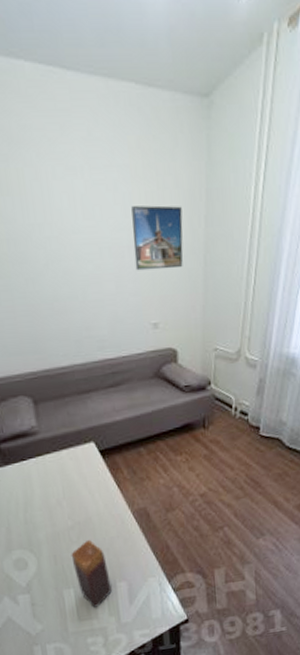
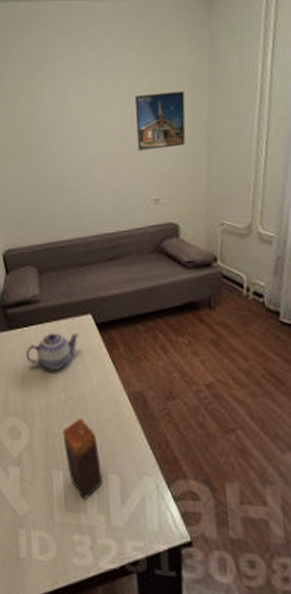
teapot: none [26,461,84,500] -> present [25,332,80,370]

